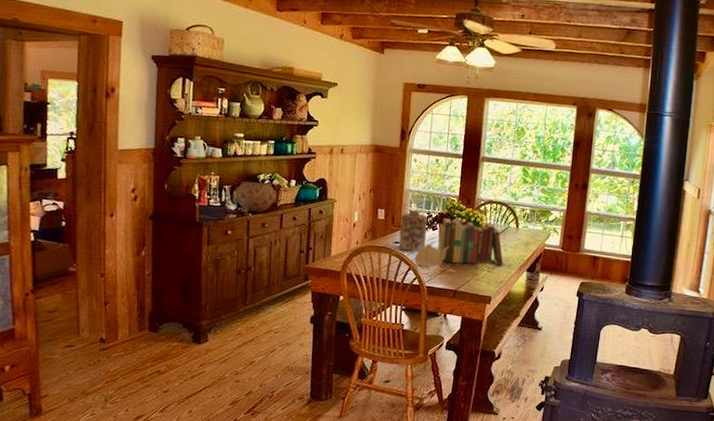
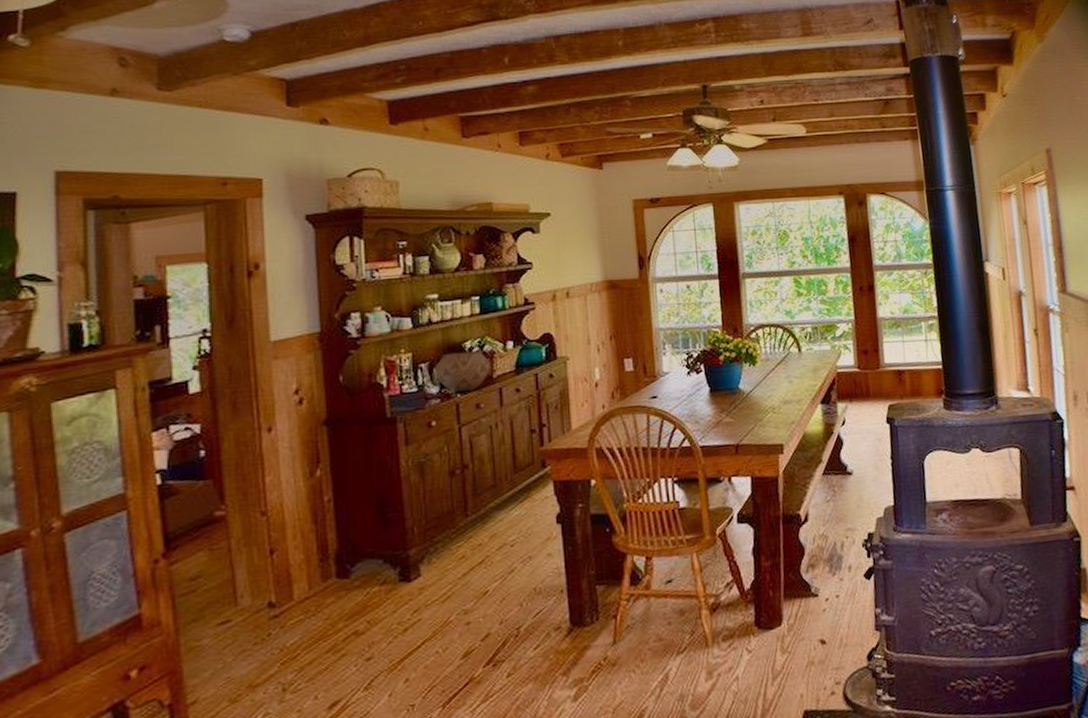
decorative jar: present [398,209,428,252] -> none [654,351,691,406]
teapot: present [414,244,450,268] -> none [679,390,722,423]
books: present [437,218,503,266] -> none [704,352,791,411]

